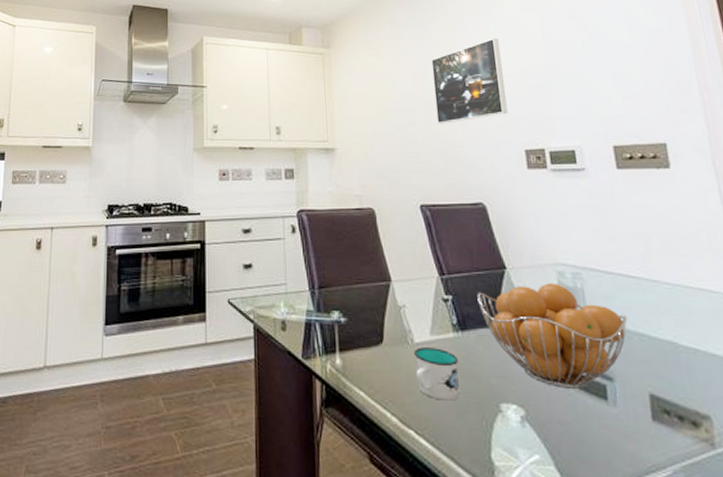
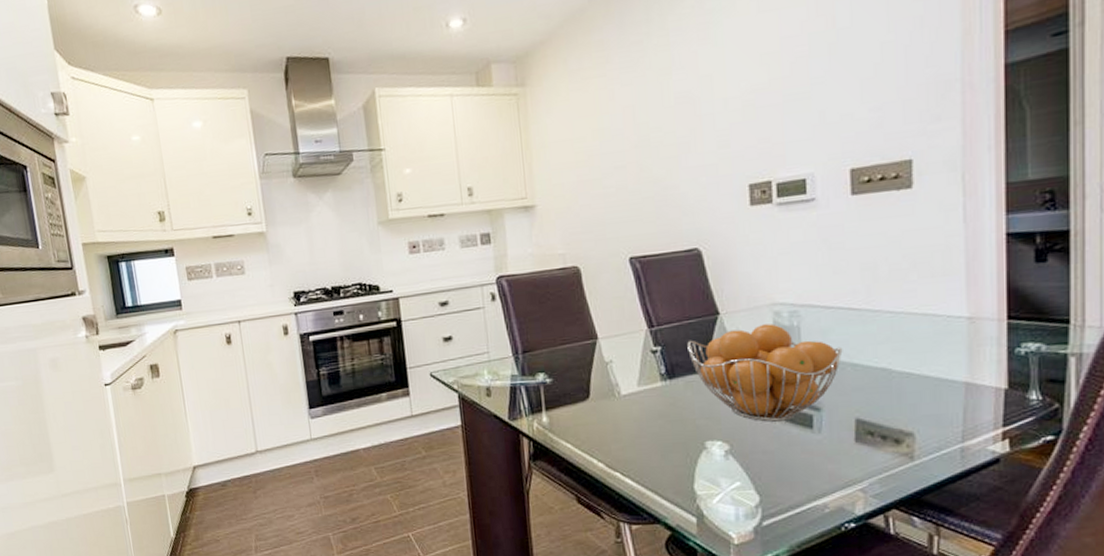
mug: present [413,347,460,401] -> none [620,397,666,444]
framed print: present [431,38,508,124] -> none [645,50,732,165]

